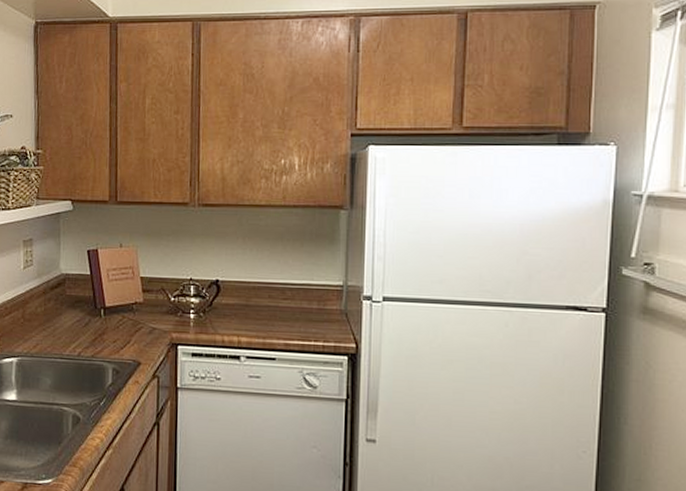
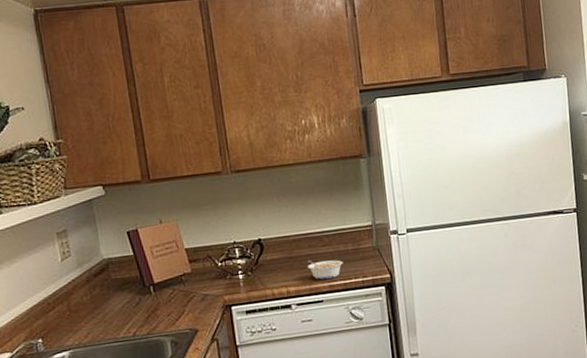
legume: none [263,311,304,336] -> present [307,259,343,280]

